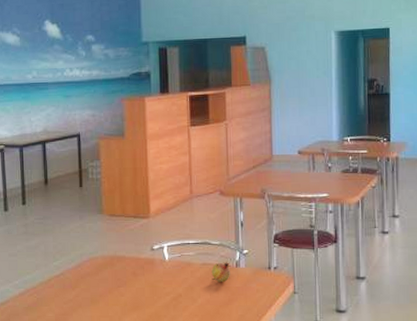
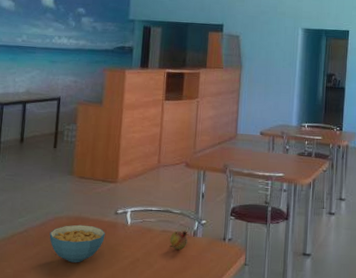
cereal bowl: none [86,263,143,303] -> present [49,224,105,263]

